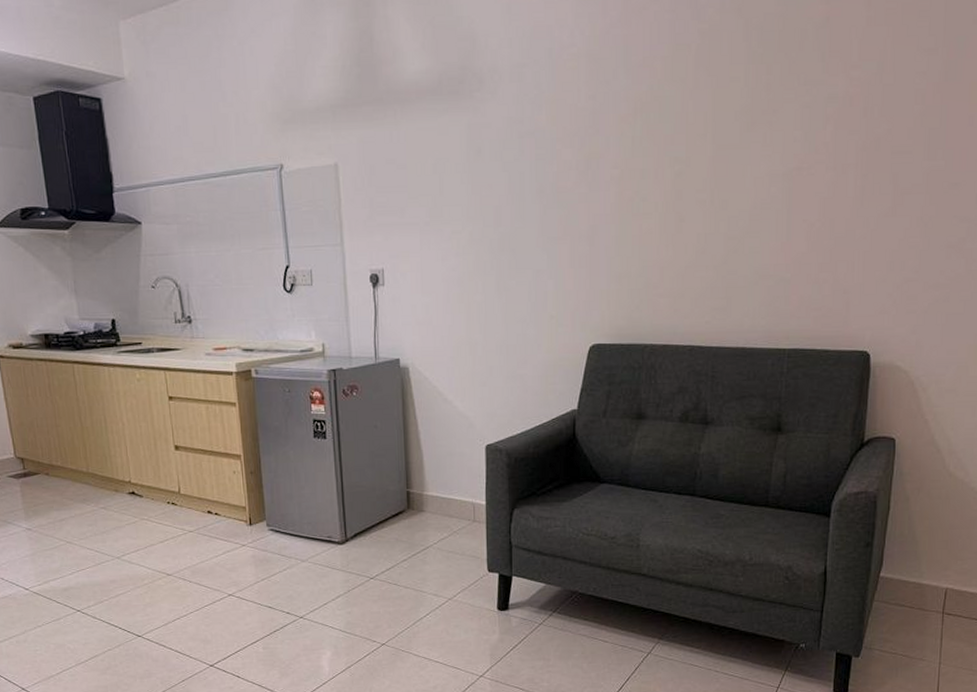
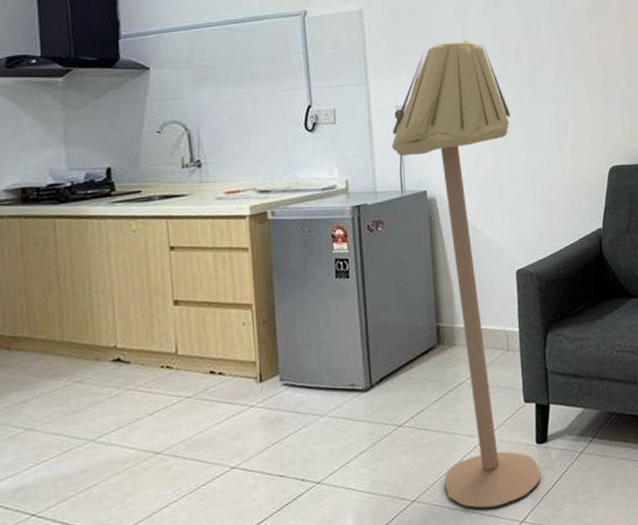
floor lamp: none [366,199,500,660] -> present [391,40,541,509]

